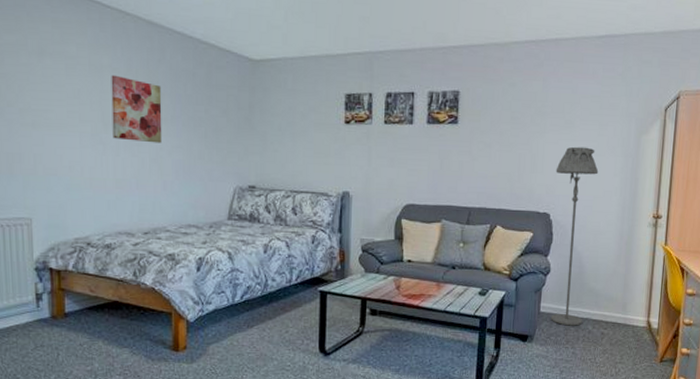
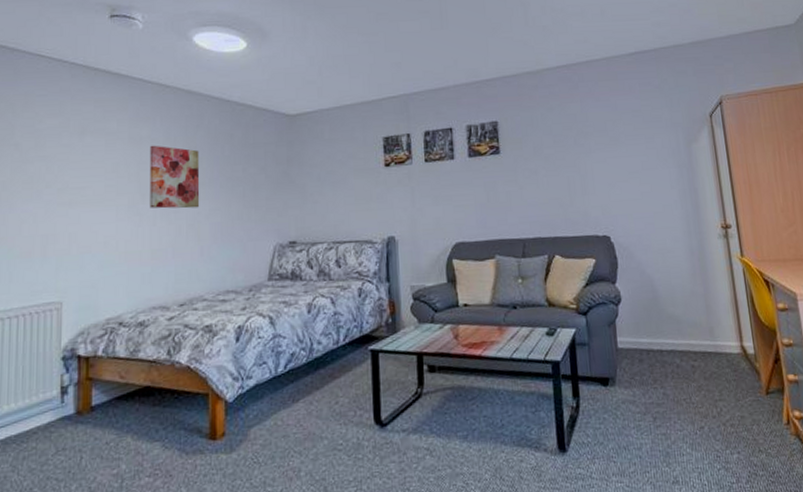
floor lamp: present [551,146,599,326] -> none [608,162,668,362]

